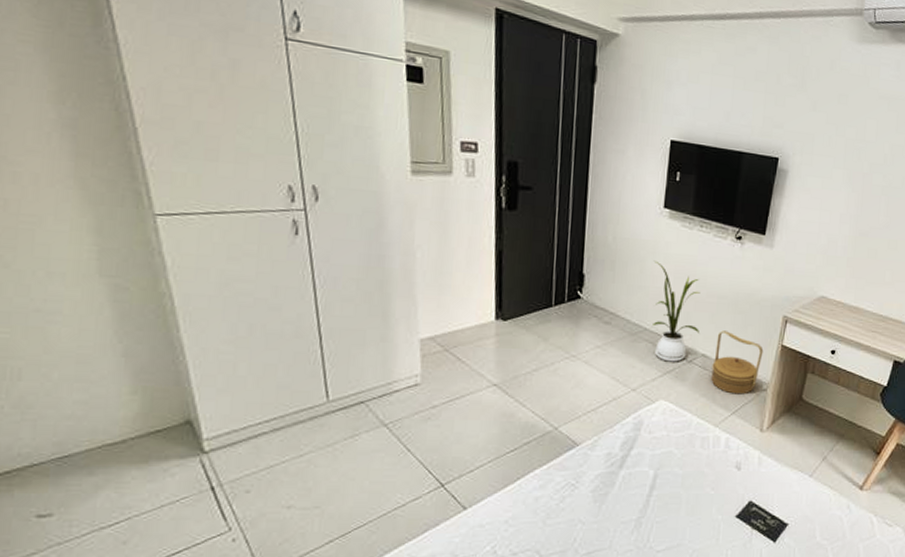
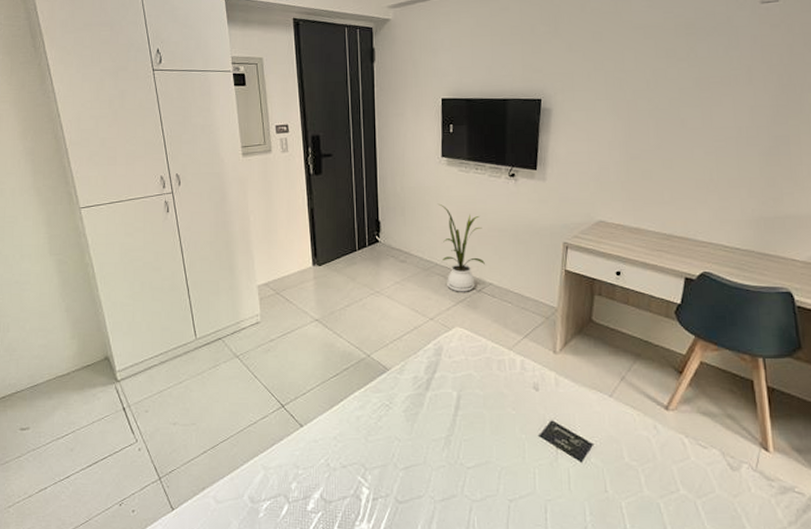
basket: present [711,330,764,394] -> none [500,260,548,319]

